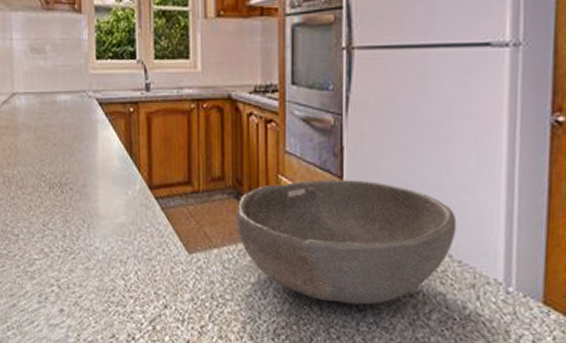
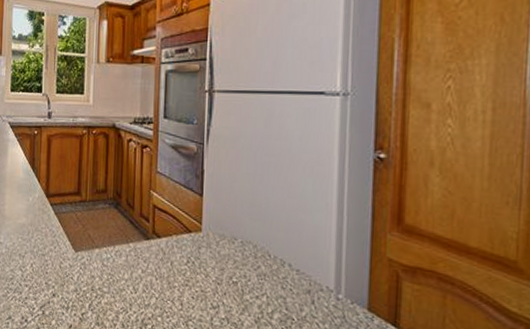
bowl: present [236,179,457,305] -> none [115,196,296,303]

